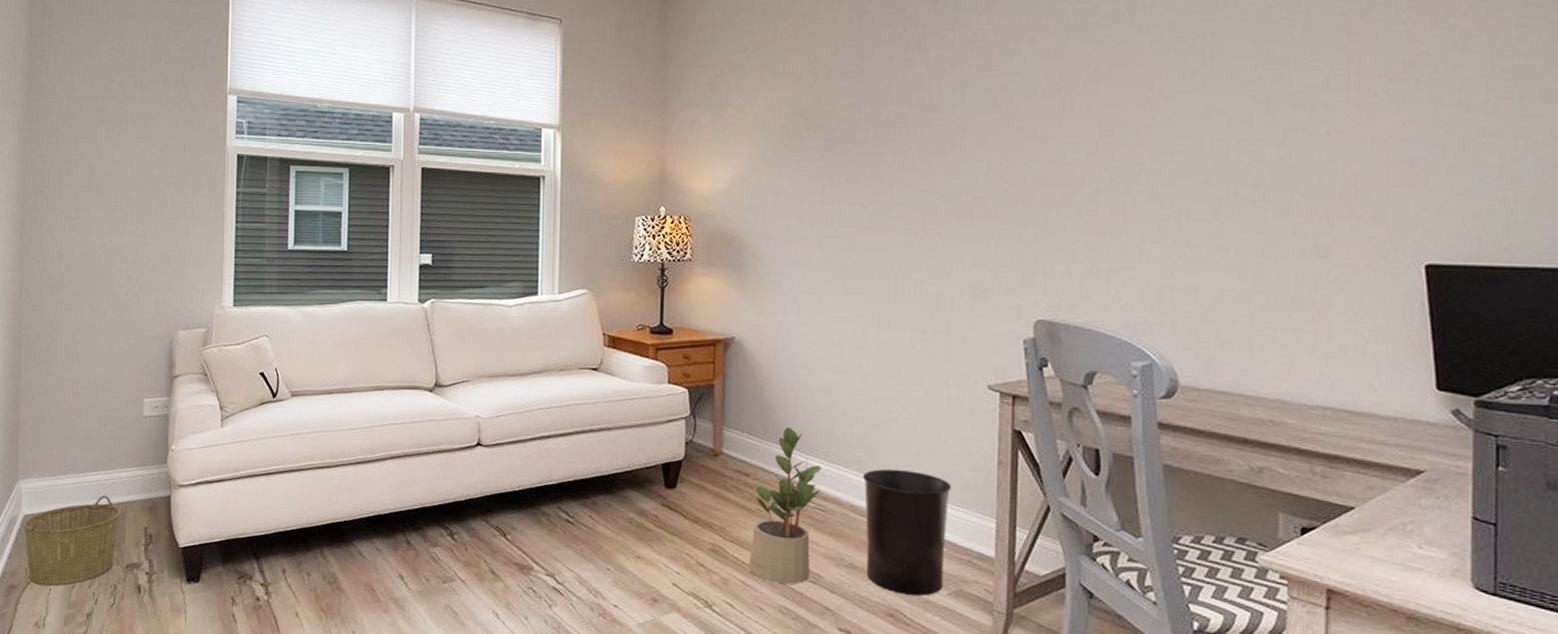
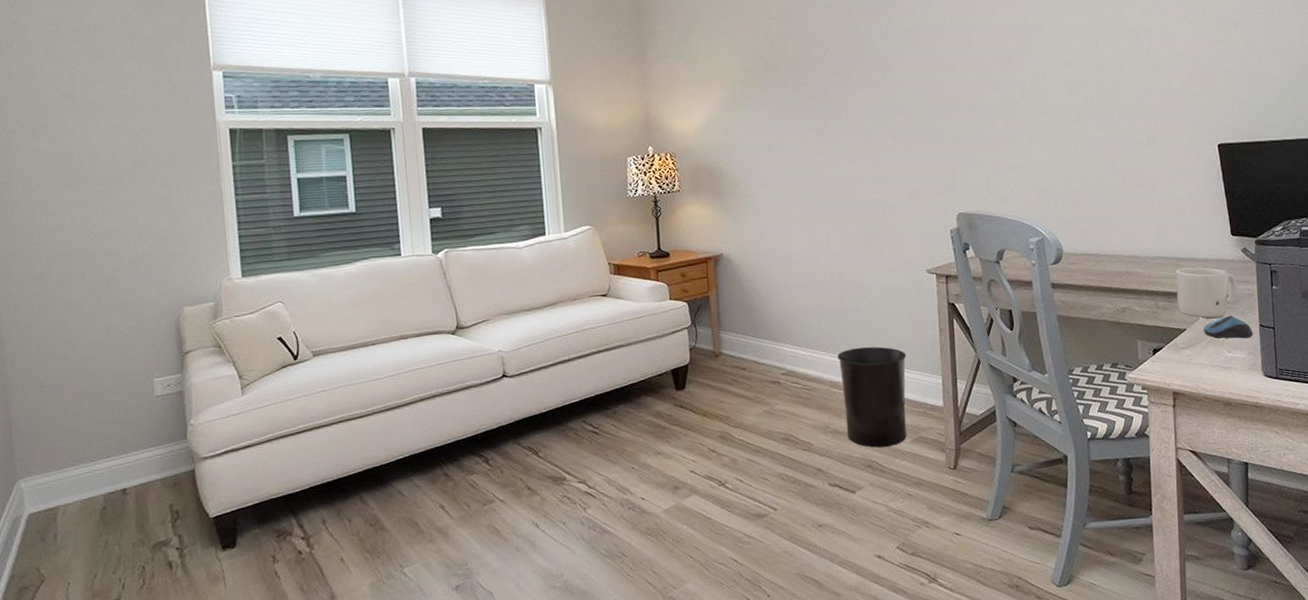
basket: present [23,495,122,586] -> none [29,479,142,581]
potted plant: present [749,427,822,584] -> none [752,324,804,456]
mug: none [1343,425,1441,499] -> present [1175,267,1238,319]
computer mouse: none [1382,498,1461,533] -> present [1204,316,1253,339]

